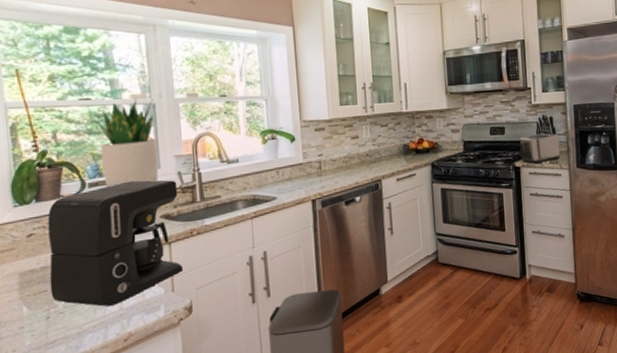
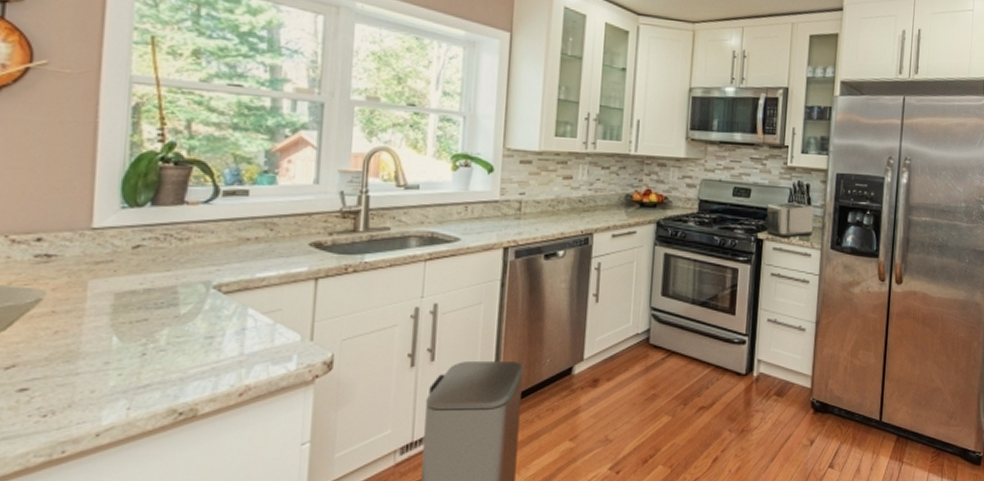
coffee maker: present [47,180,184,307] -> none [152,194,337,348]
planter: present [96,98,159,188] -> none [244,93,323,200]

